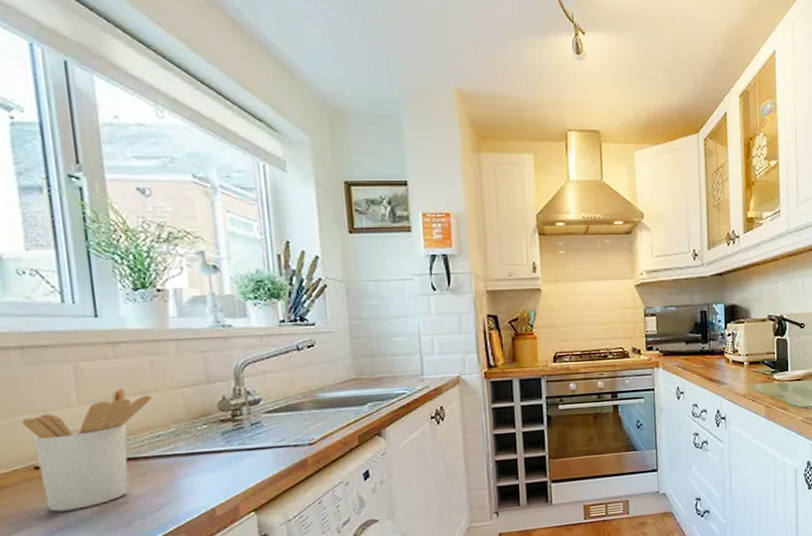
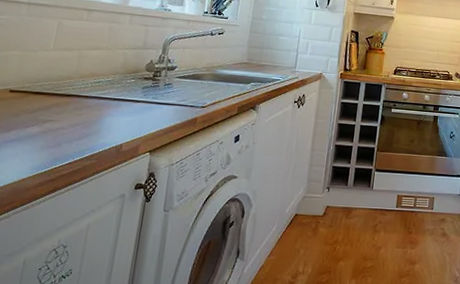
utensil holder: present [21,388,152,512] -> none [9,42,103,128]

